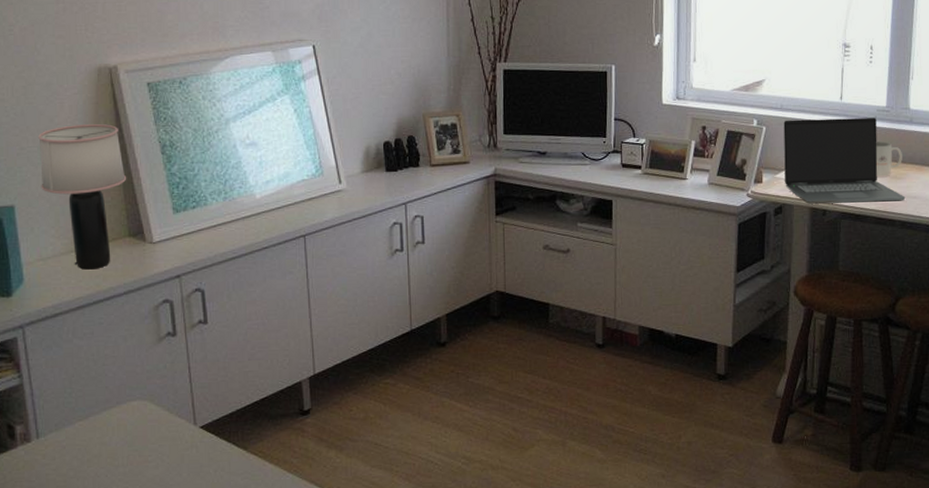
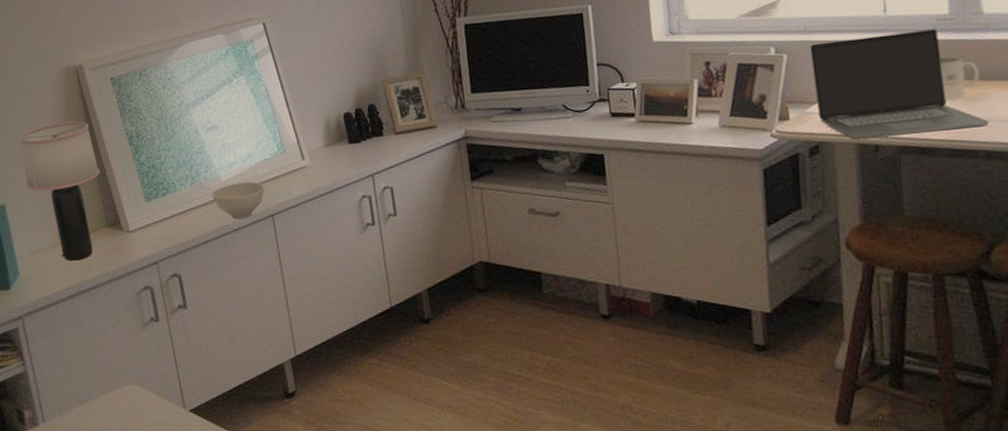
bowl: none [243,201,300,238] -> present [210,181,265,220]

